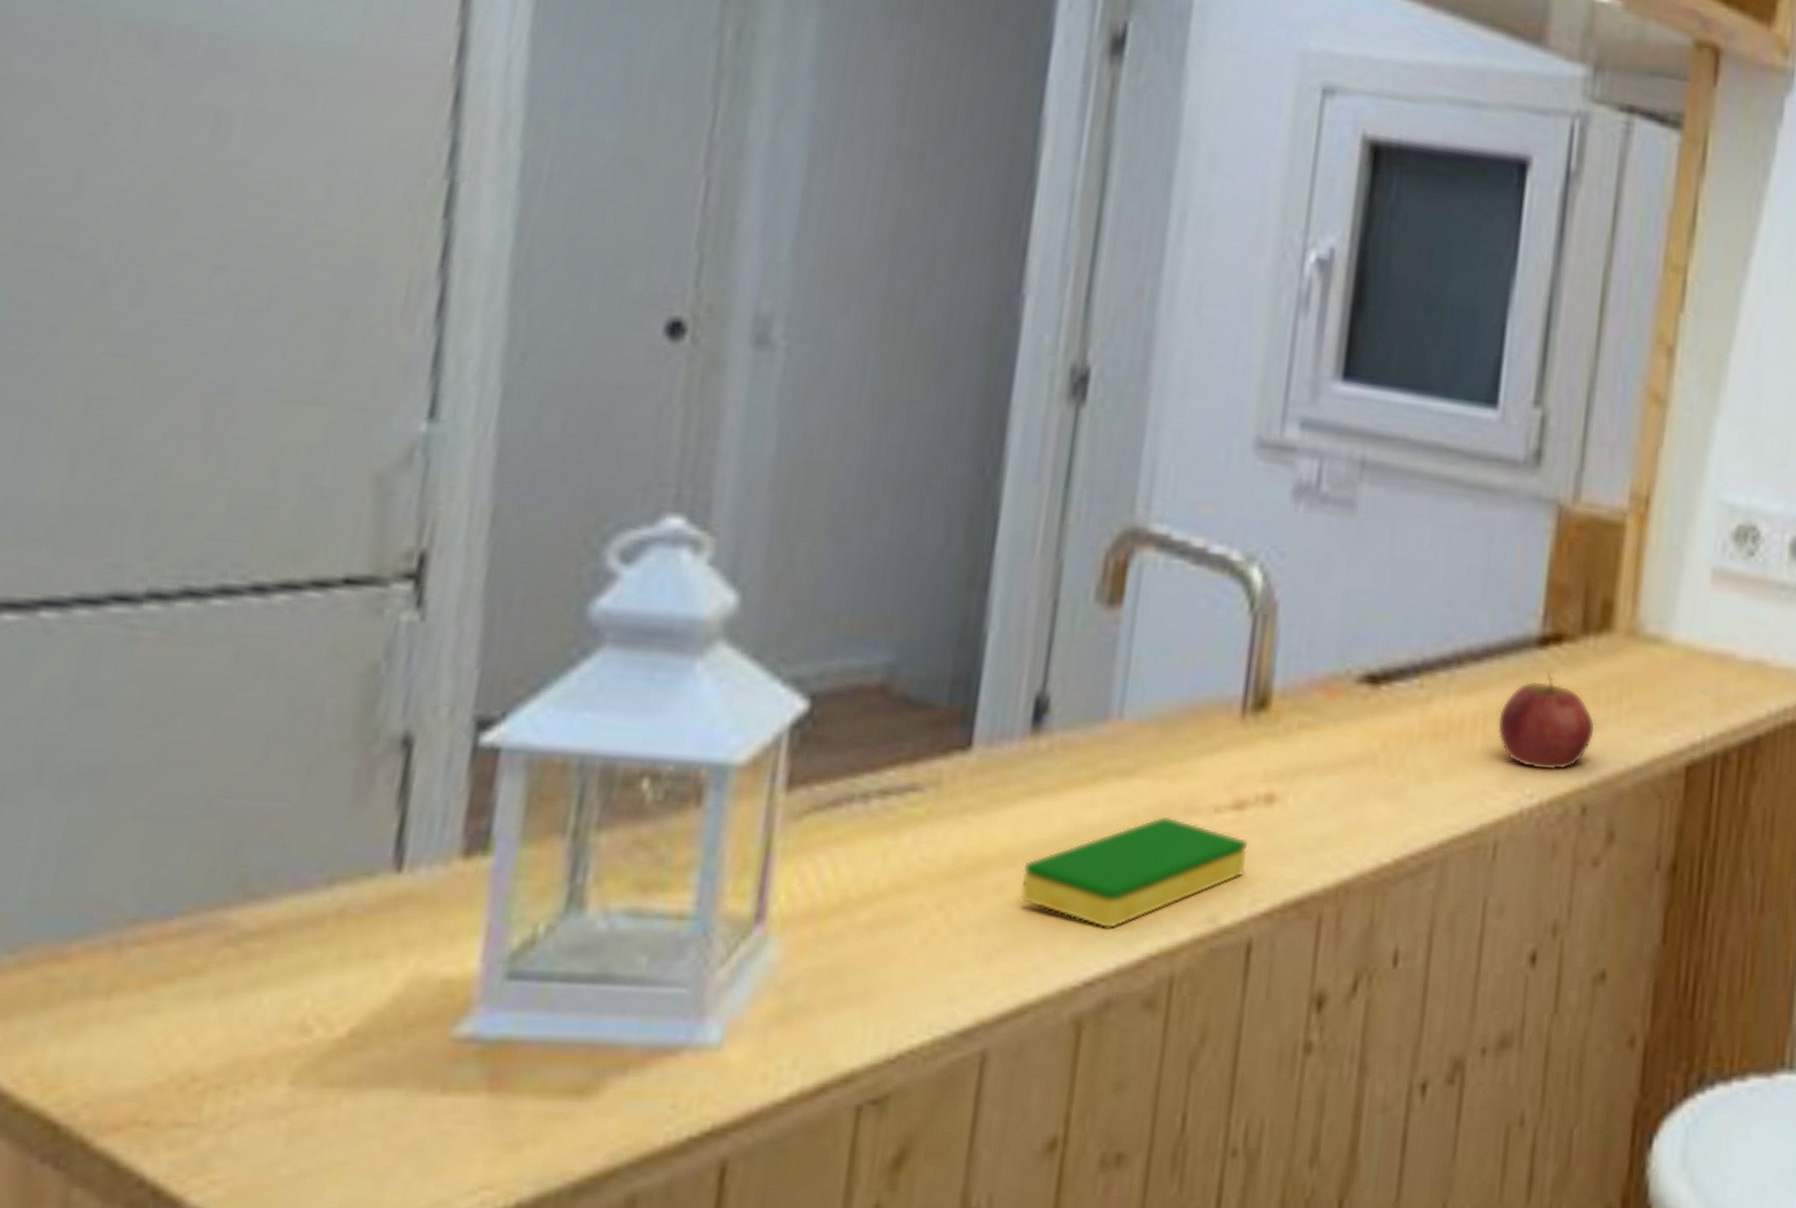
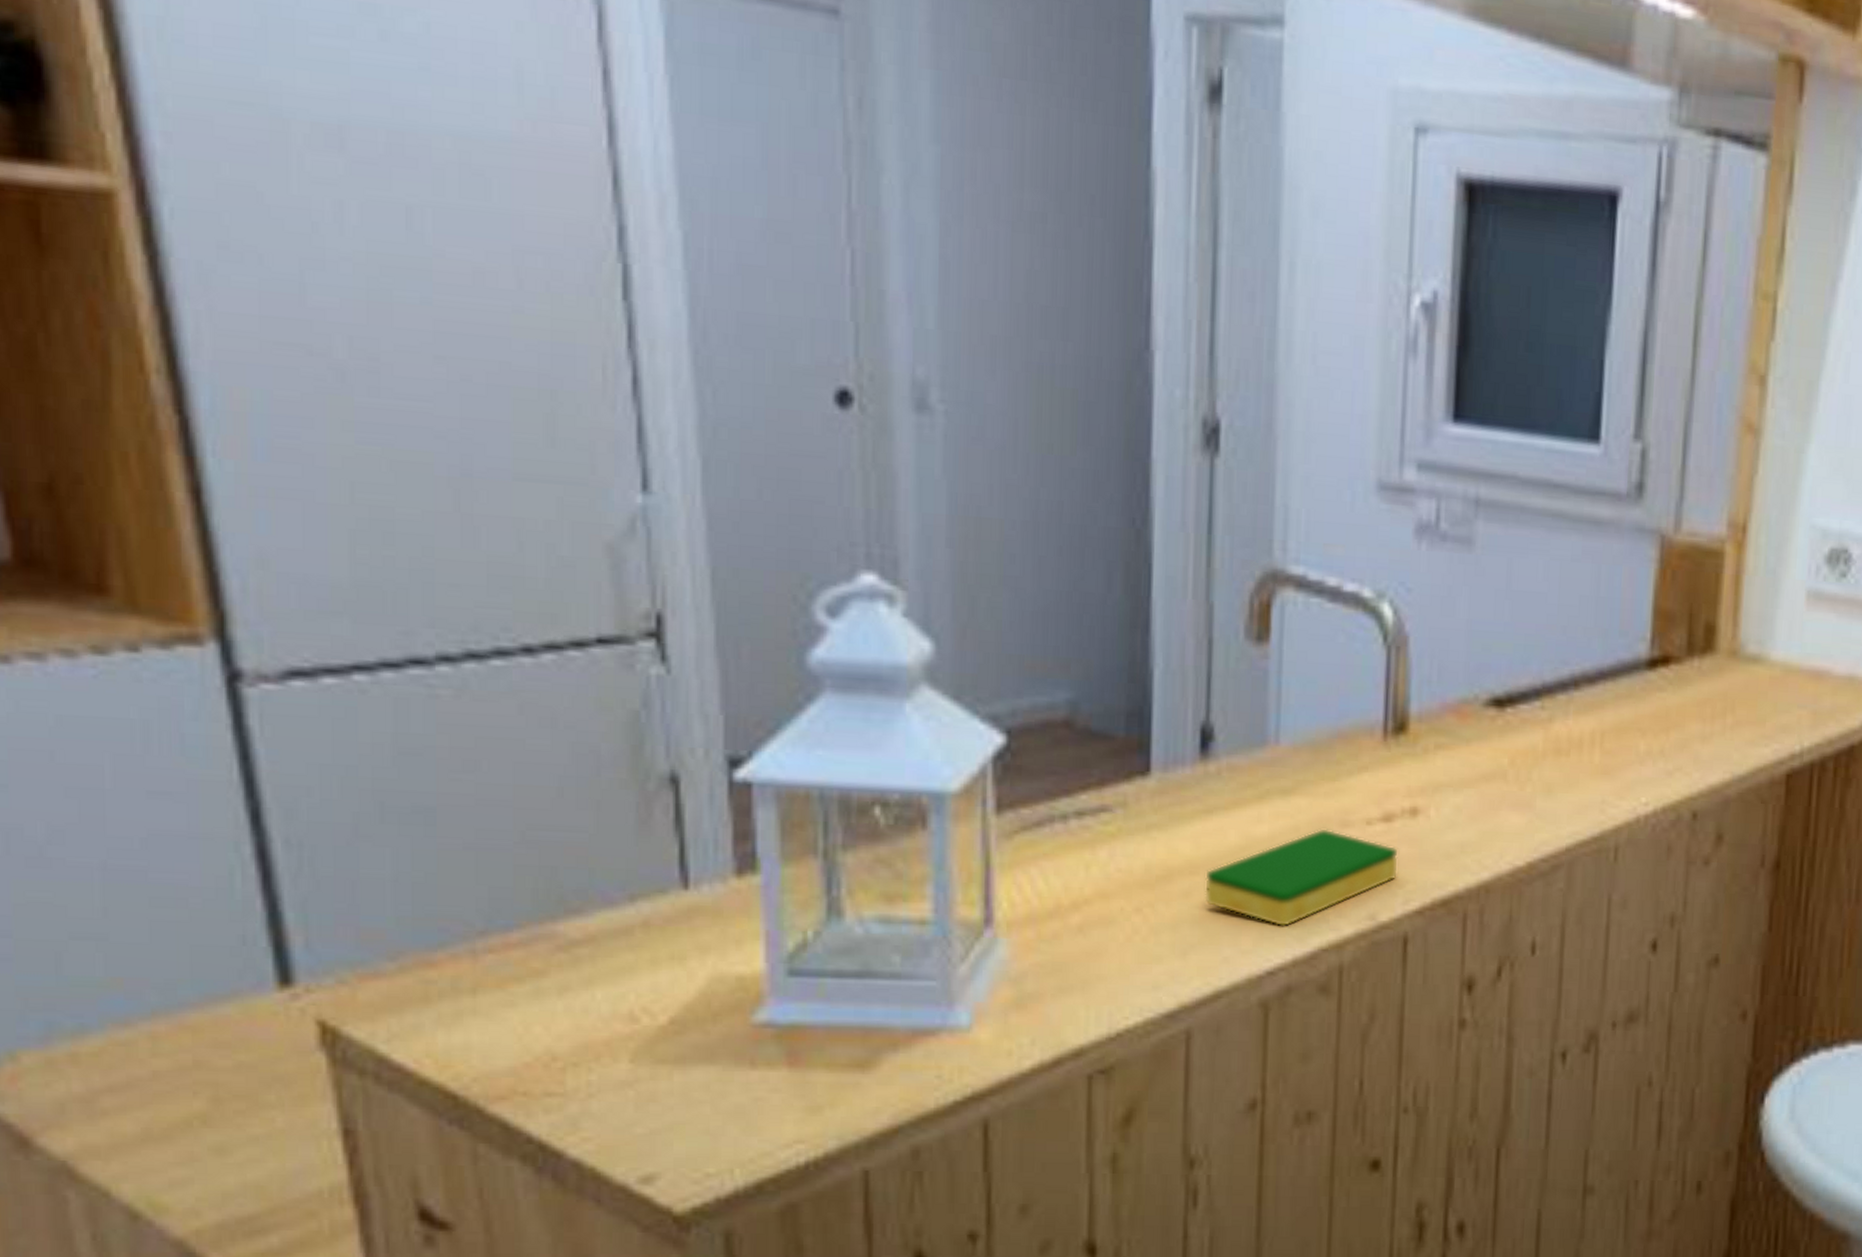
apple: present [1496,671,1595,771] -> none [1612,691,1702,782]

